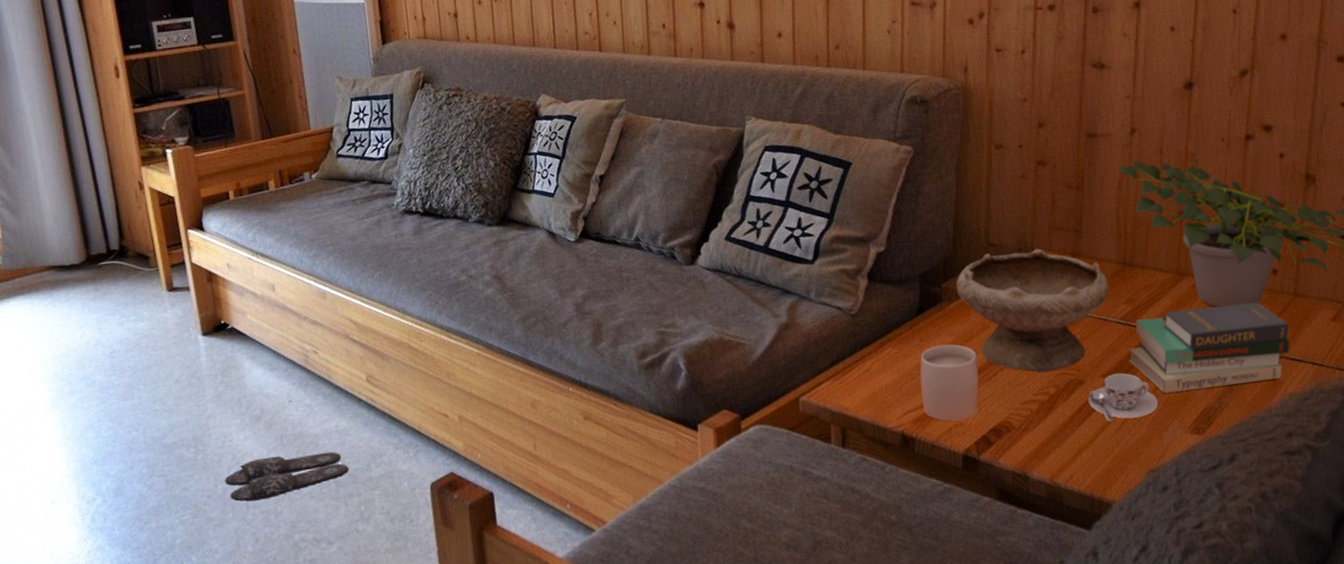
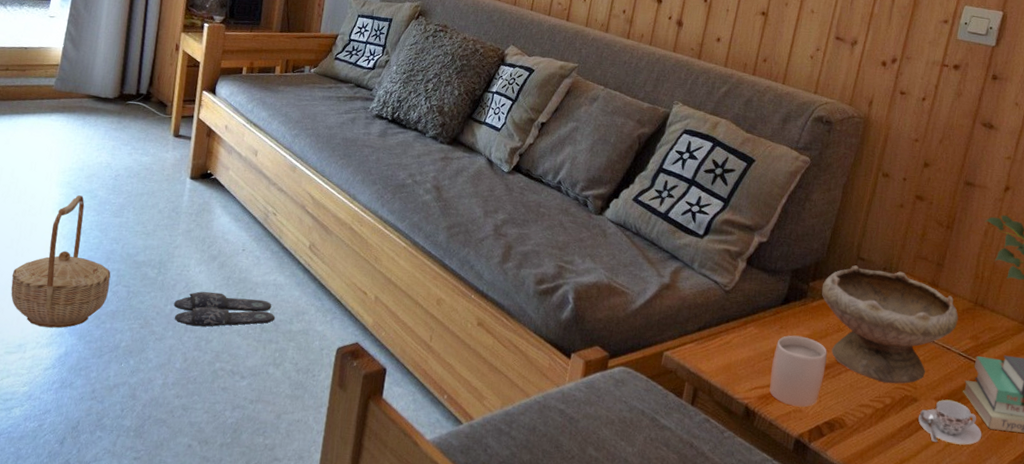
basket: none [19,385,143,546] -> present [11,195,111,328]

